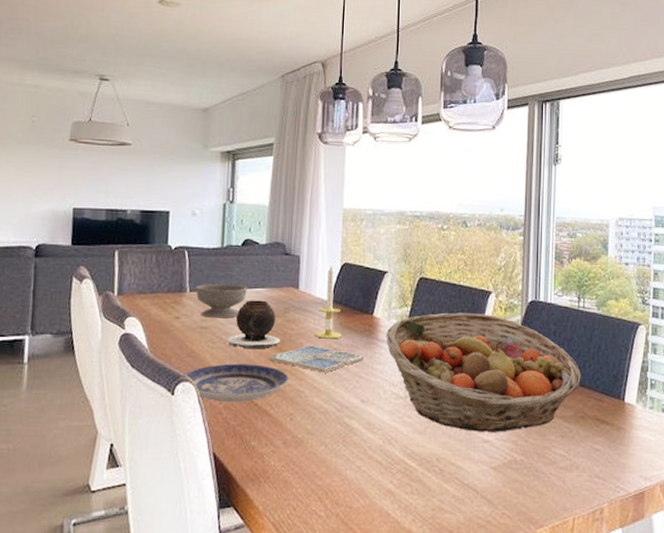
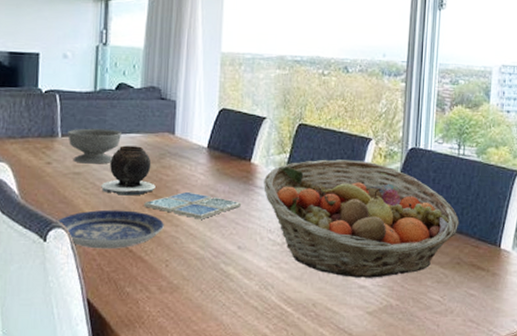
candle: present [315,265,342,339] -> none [191,110,219,186]

